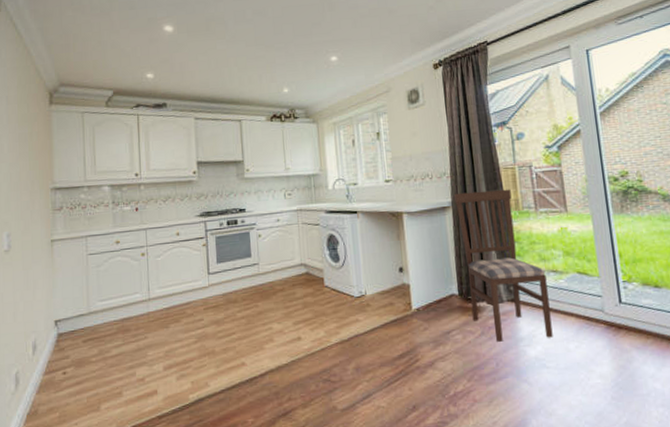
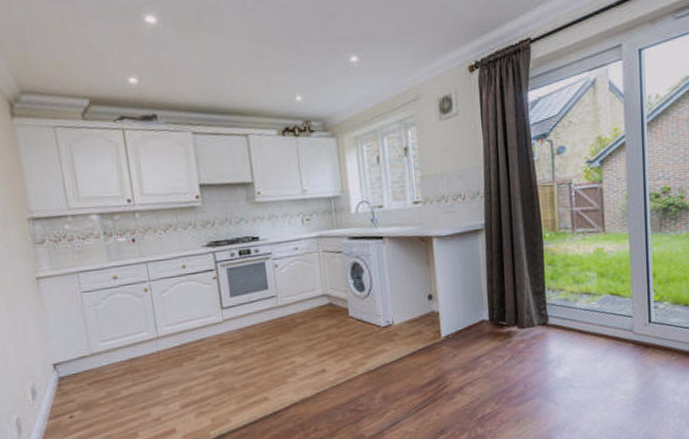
dining chair: present [453,189,553,342] -> none [487,208,582,365]

